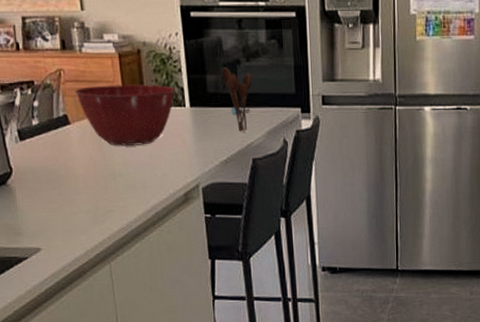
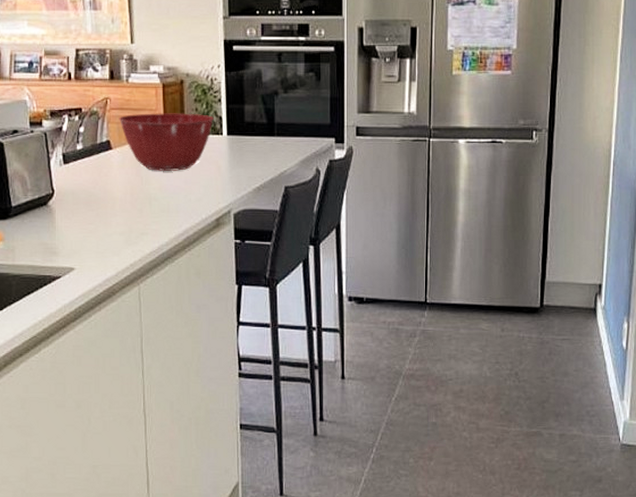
utensil holder: present [221,67,252,132] -> none [259,98,289,160]

